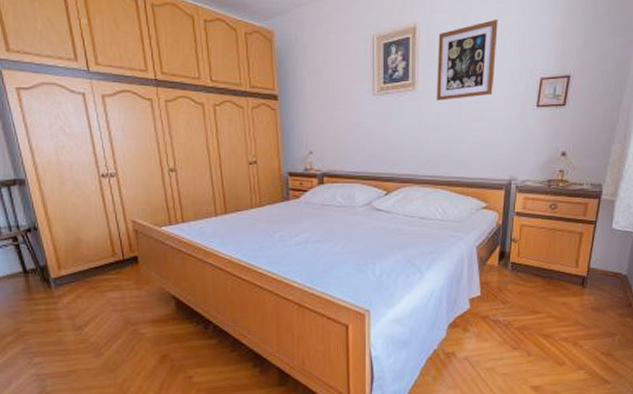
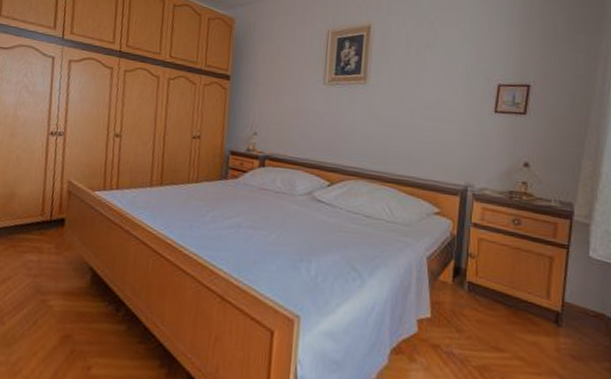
wall art: present [436,18,498,101] -> none [388,25,453,97]

